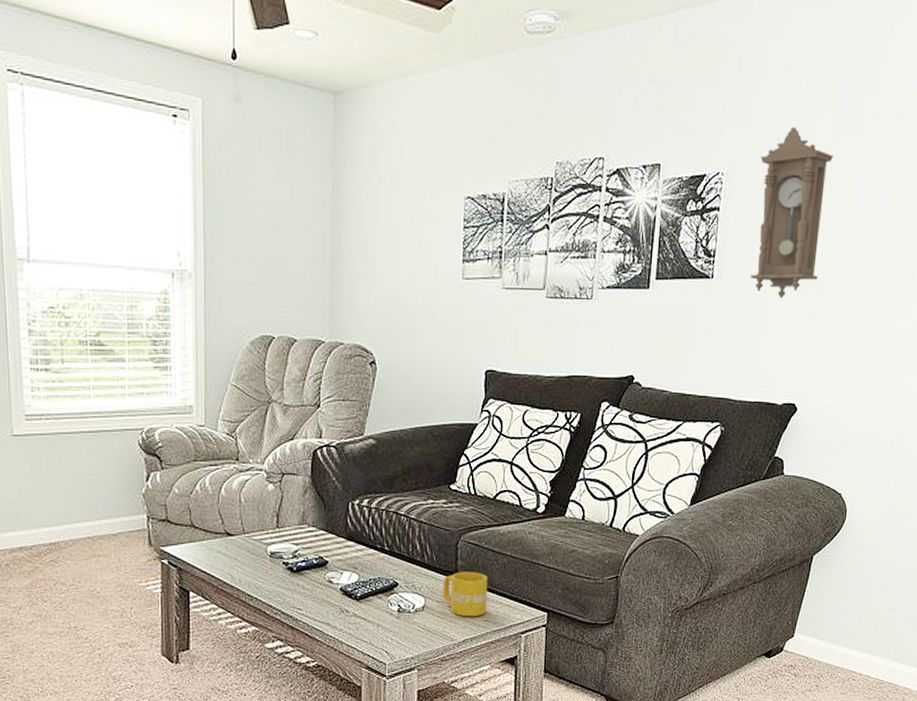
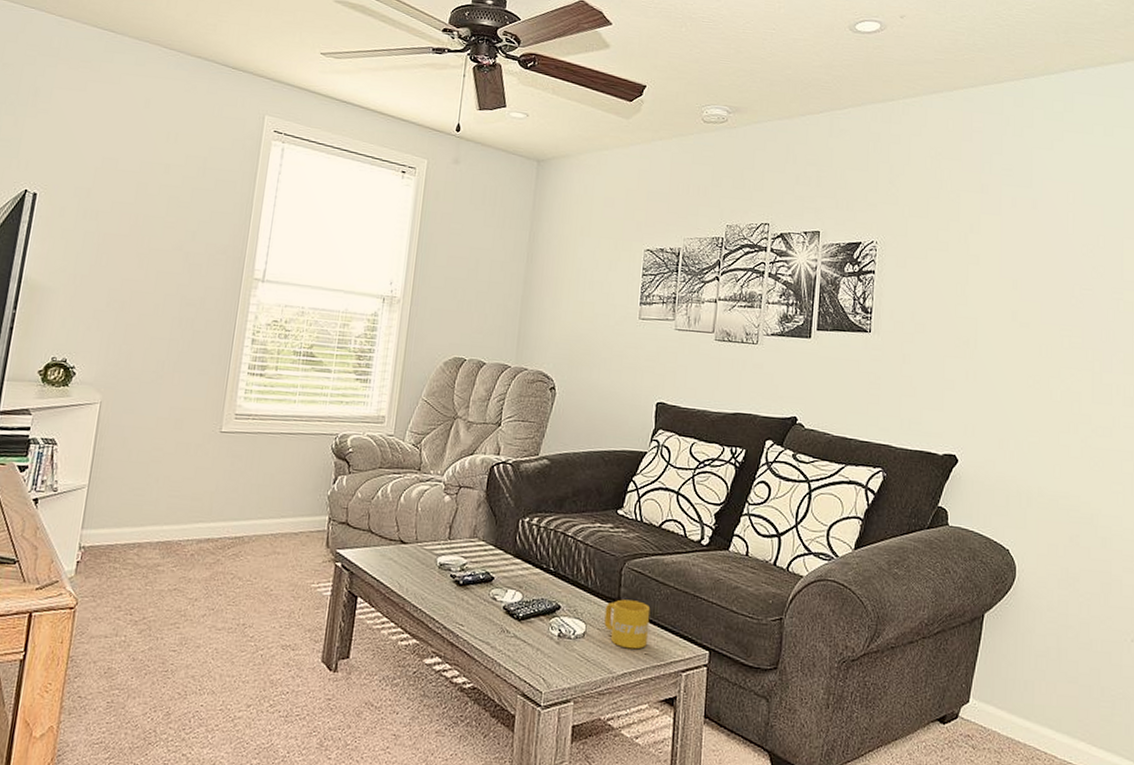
pendulum clock: present [751,127,834,299] -> none [906,207,979,355]

